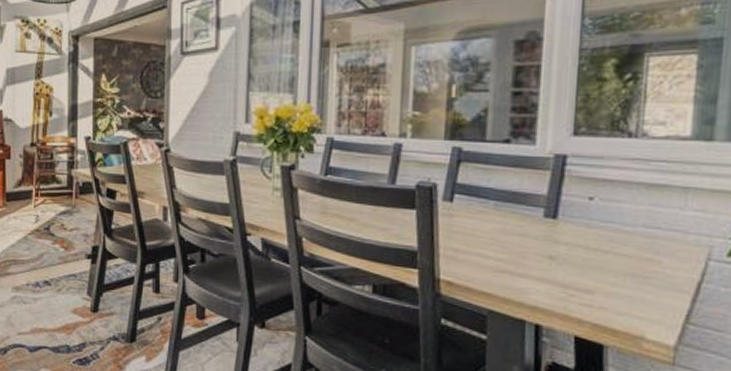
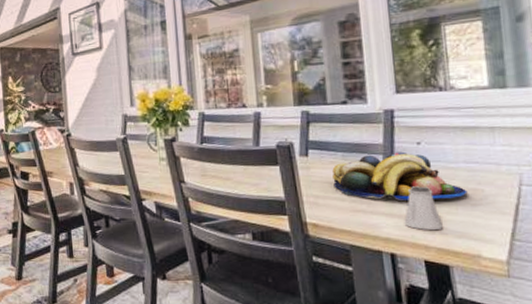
fruit bowl: none [479,206,641,268] -> present [332,151,468,201]
saltshaker: none [557,249,604,304] -> present [404,186,443,231]

